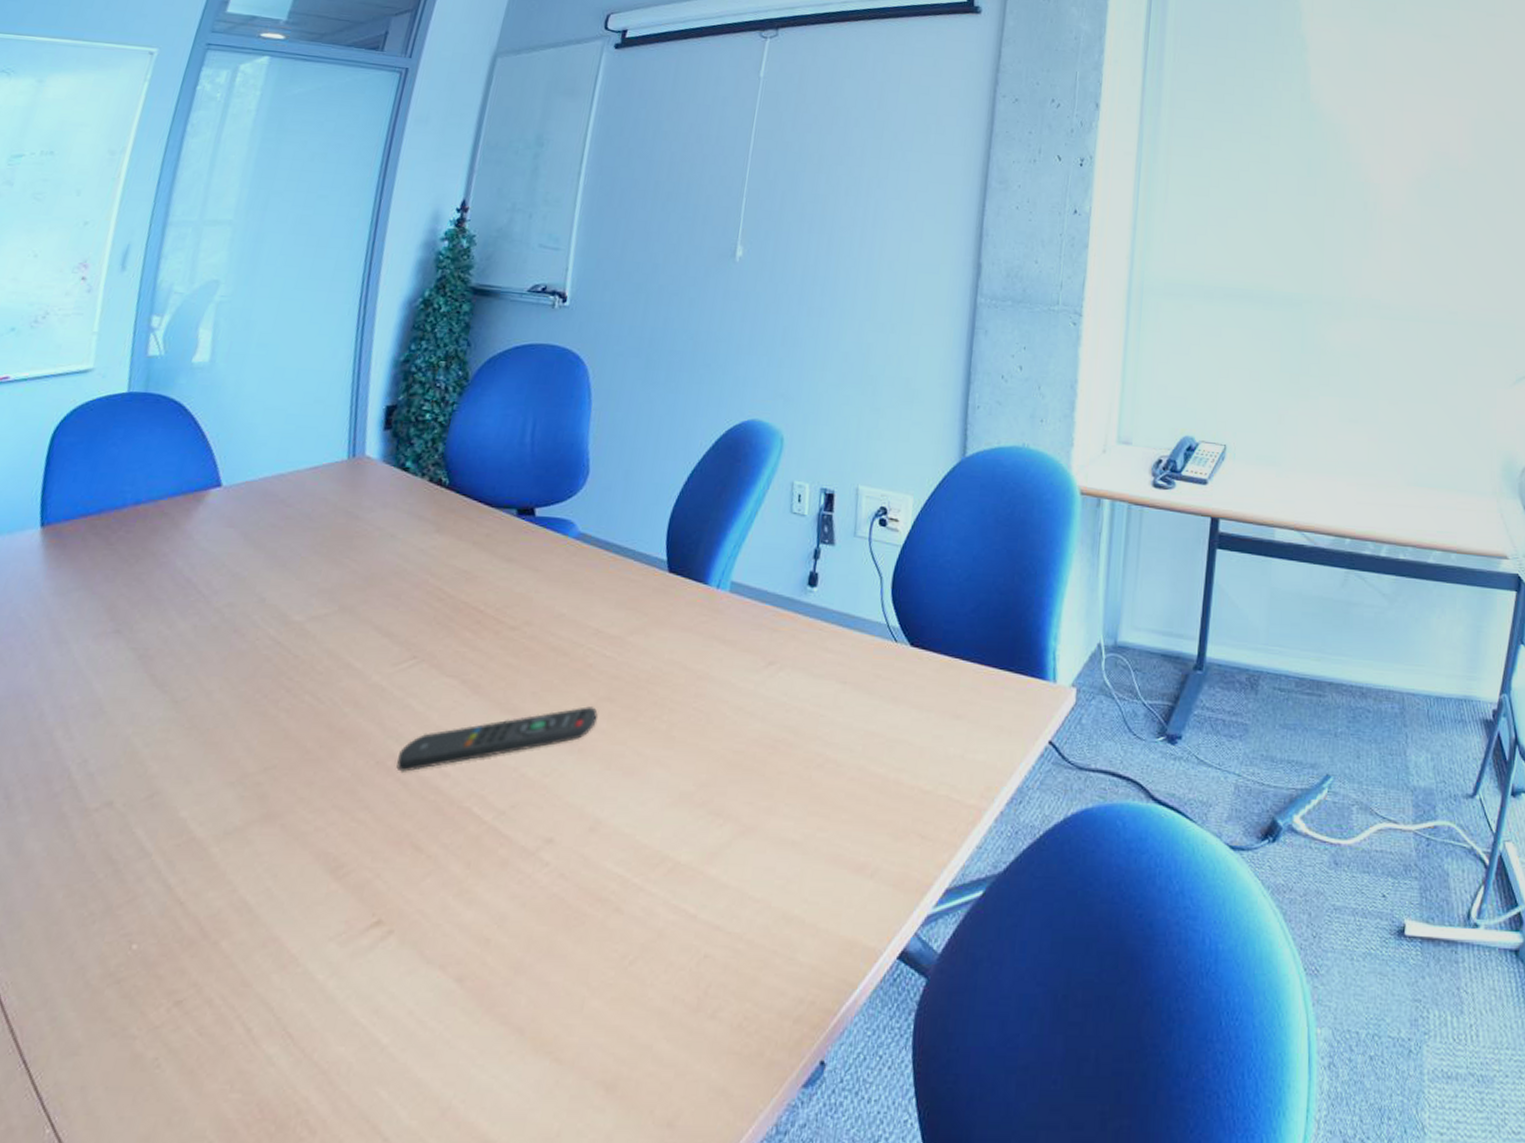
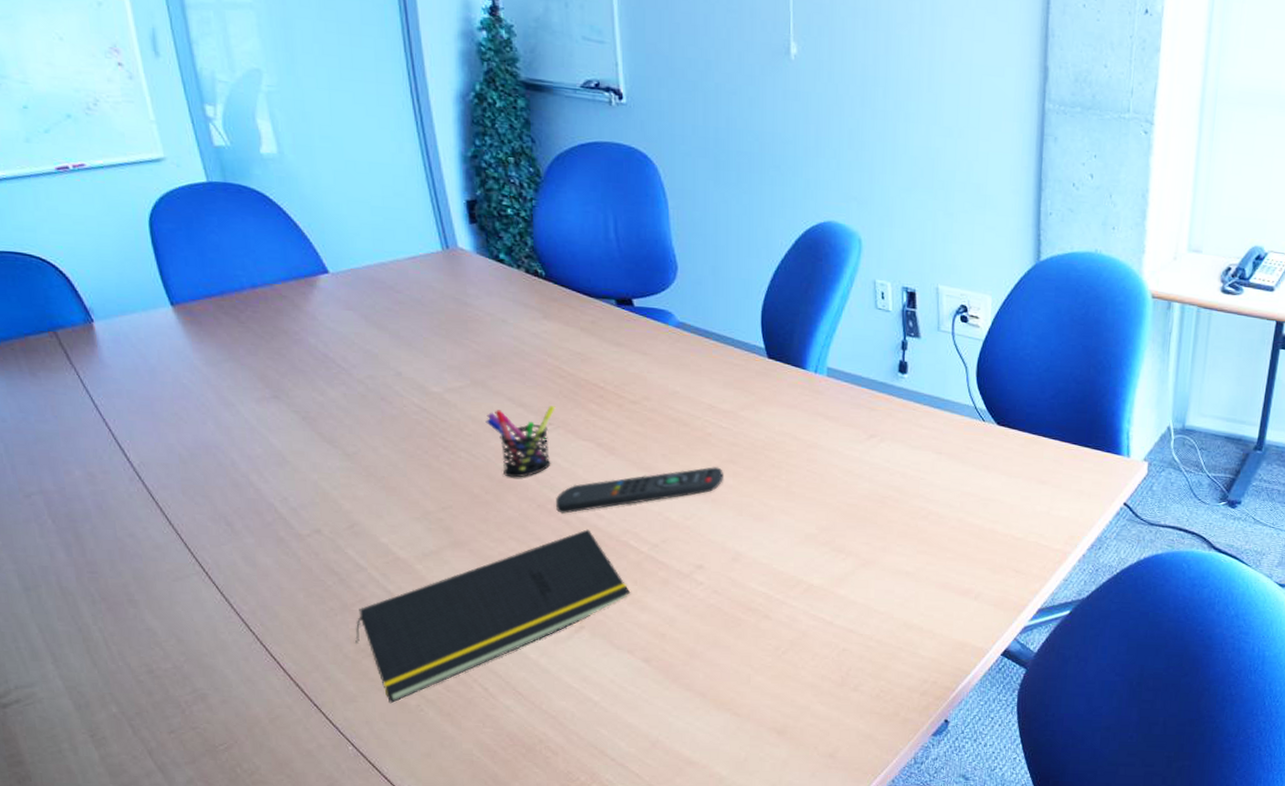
notepad: none [105,792,460,1057] -> present [355,529,631,704]
pen holder: none [342,635,425,727] -> present [485,406,556,478]

